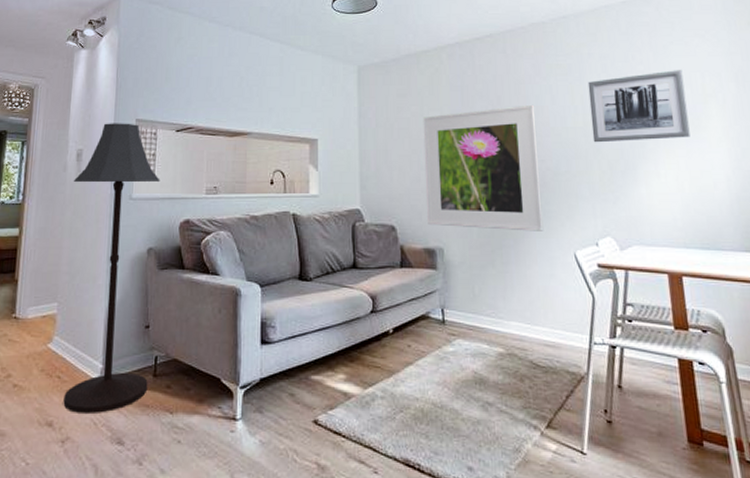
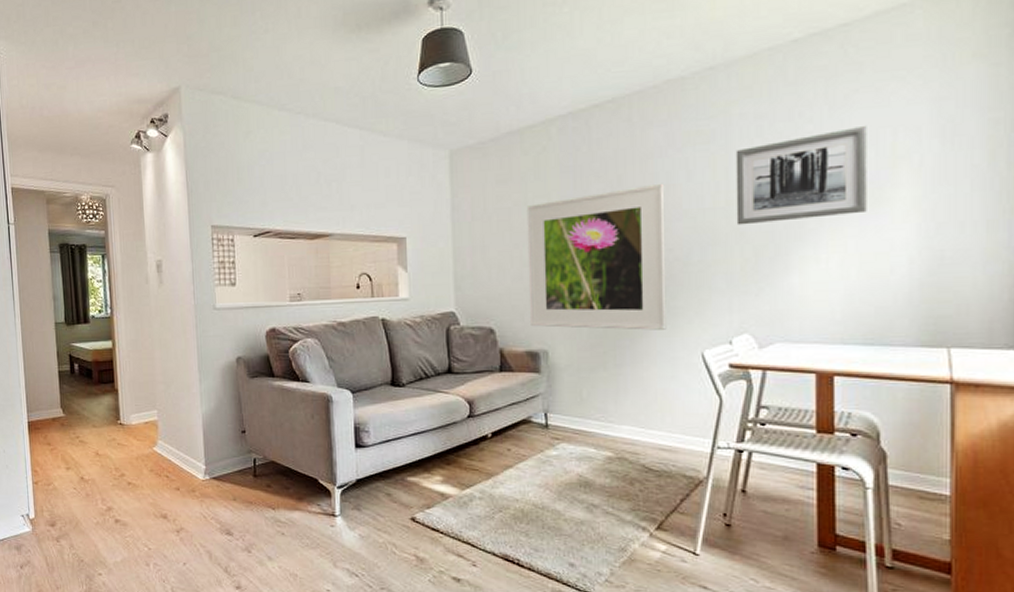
floor lamp: present [63,123,160,413] -> none [156,230,249,508]

